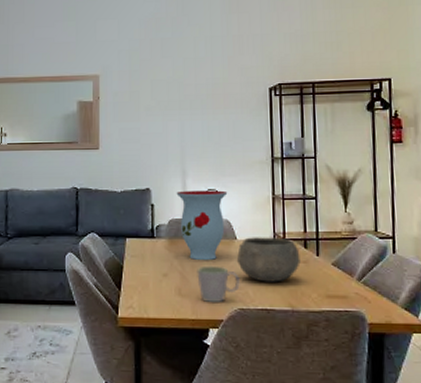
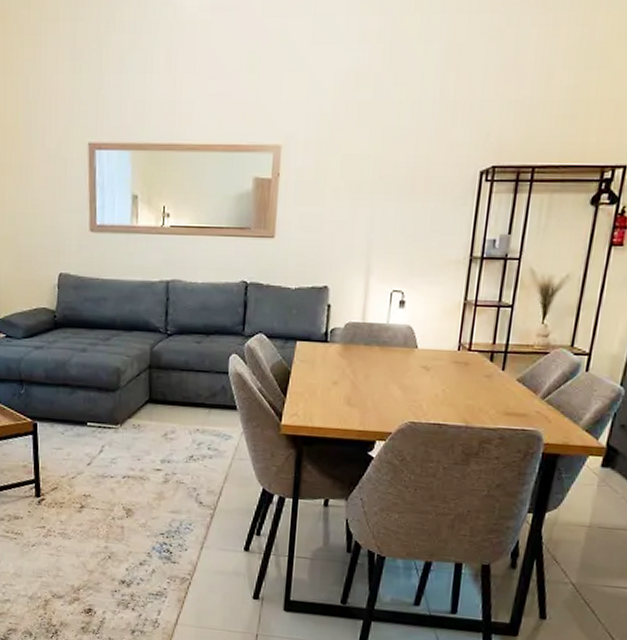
vase: present [176,190,228,260] -> none [357,290,415,369]
mug: present [197,265,241,303] -> none [369,375,416,415]
bowl: present [236,237,301,282] -> none [414,346,484,397]

